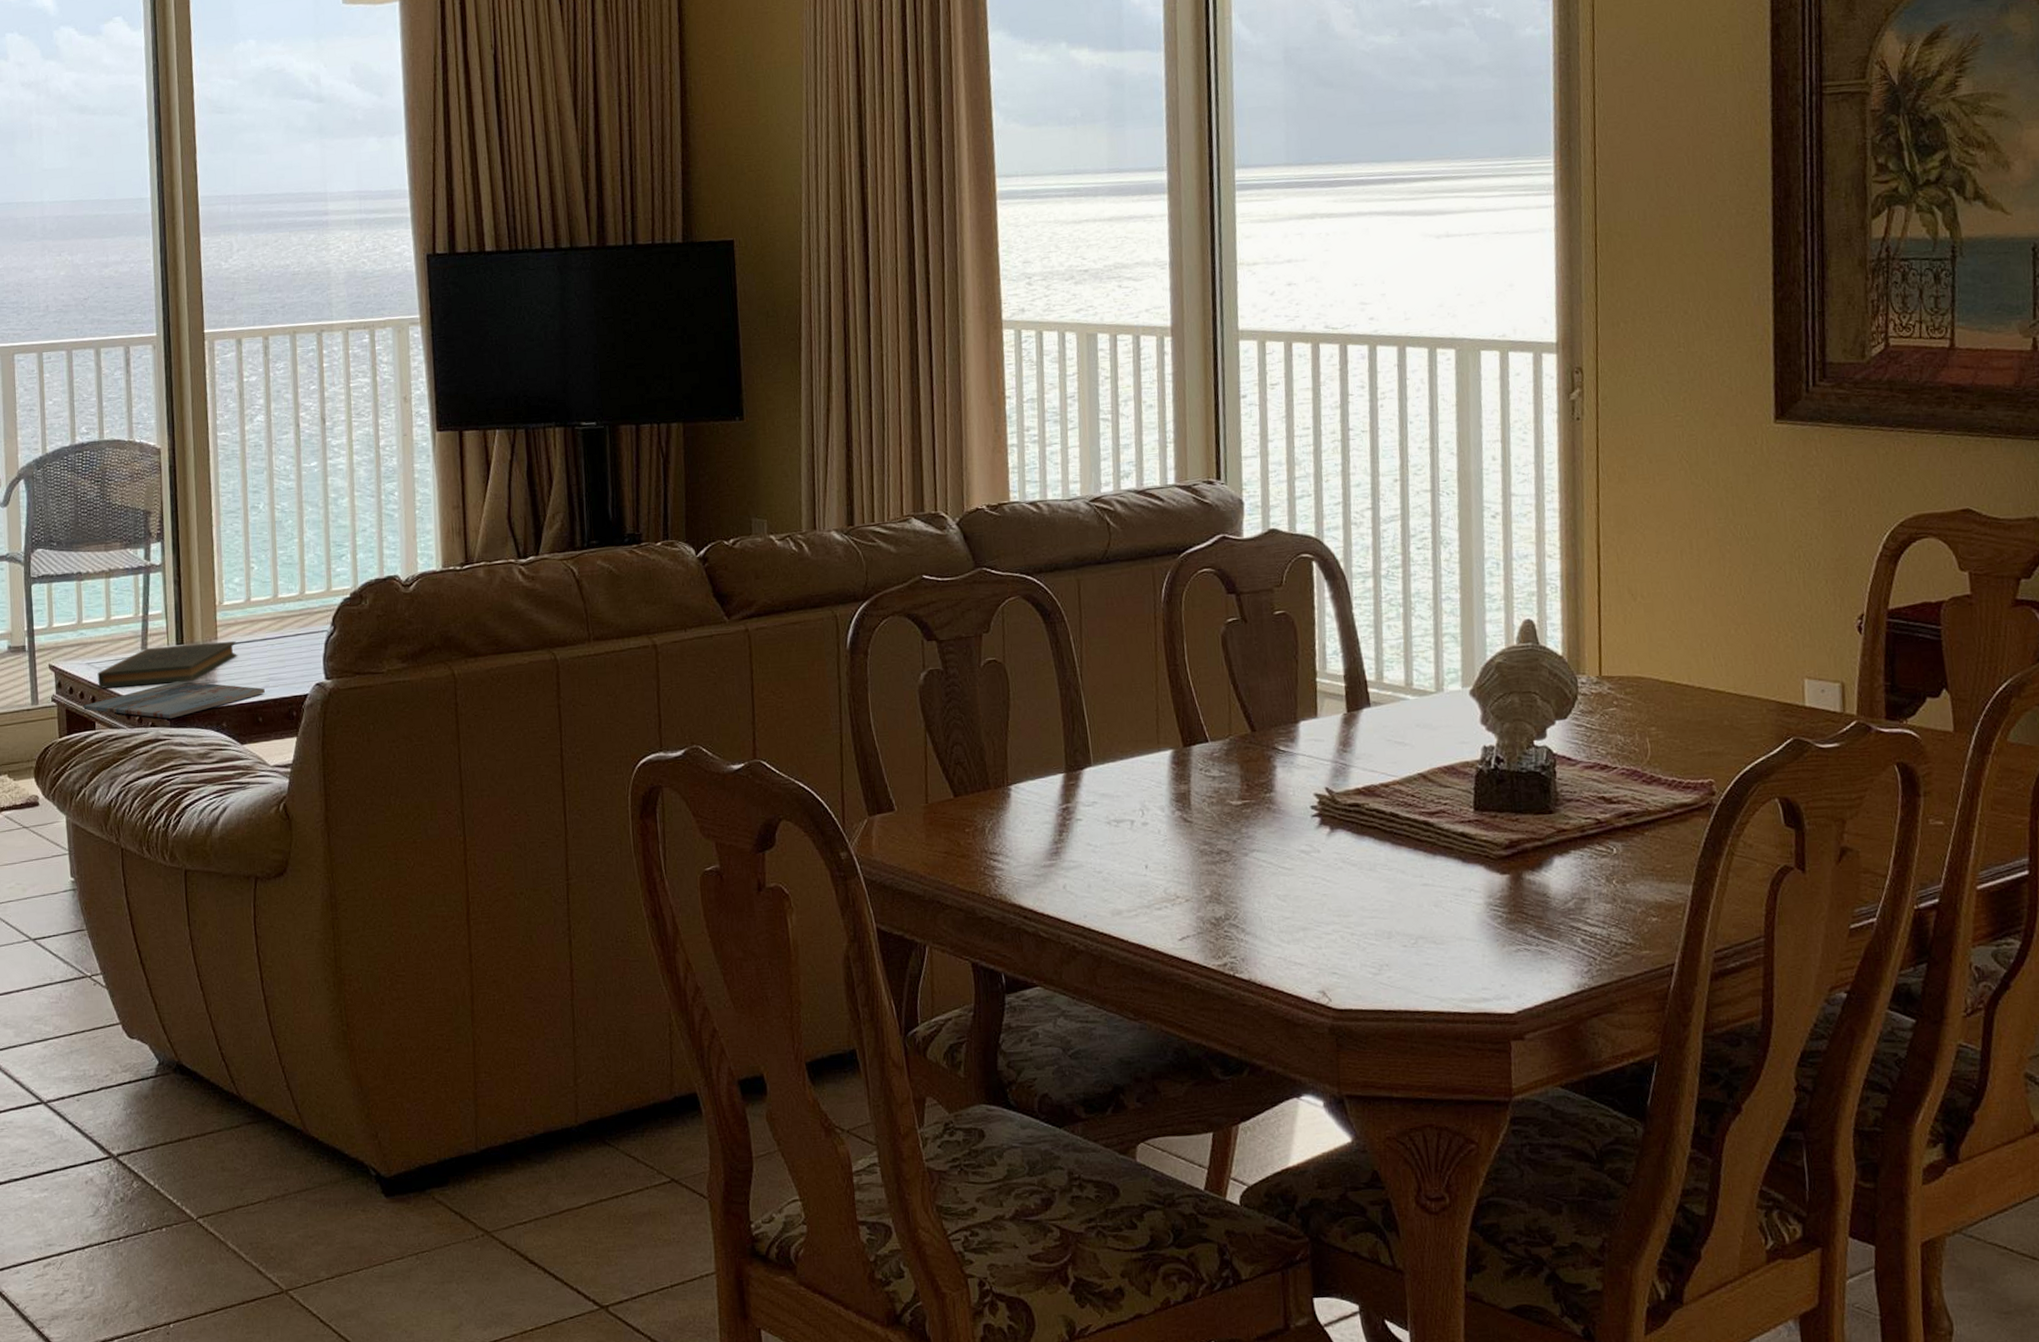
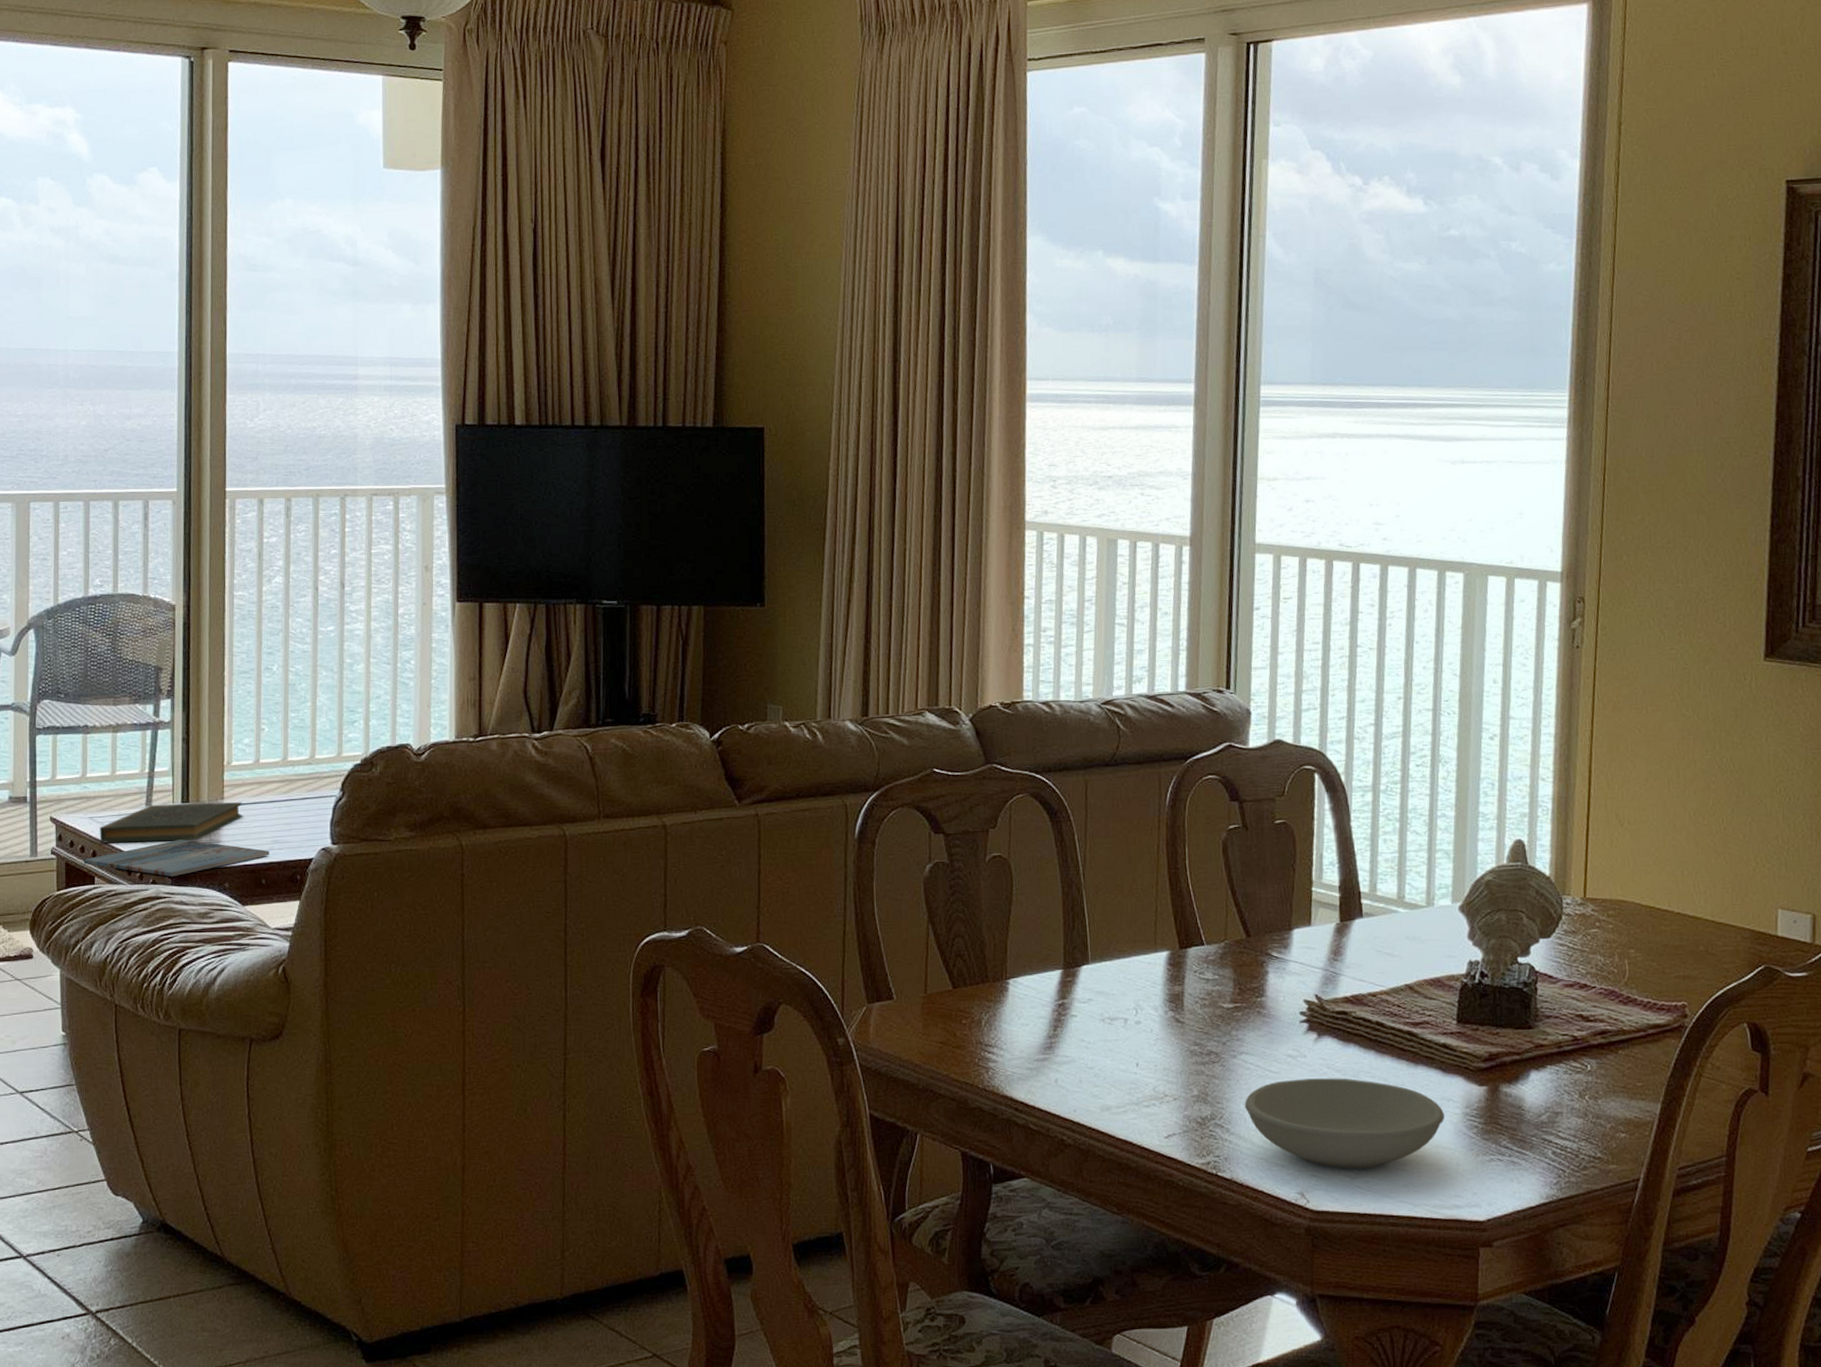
decorative bowl: none [1259,872,1467,966] -> present [1245,1078,1444,1169]

